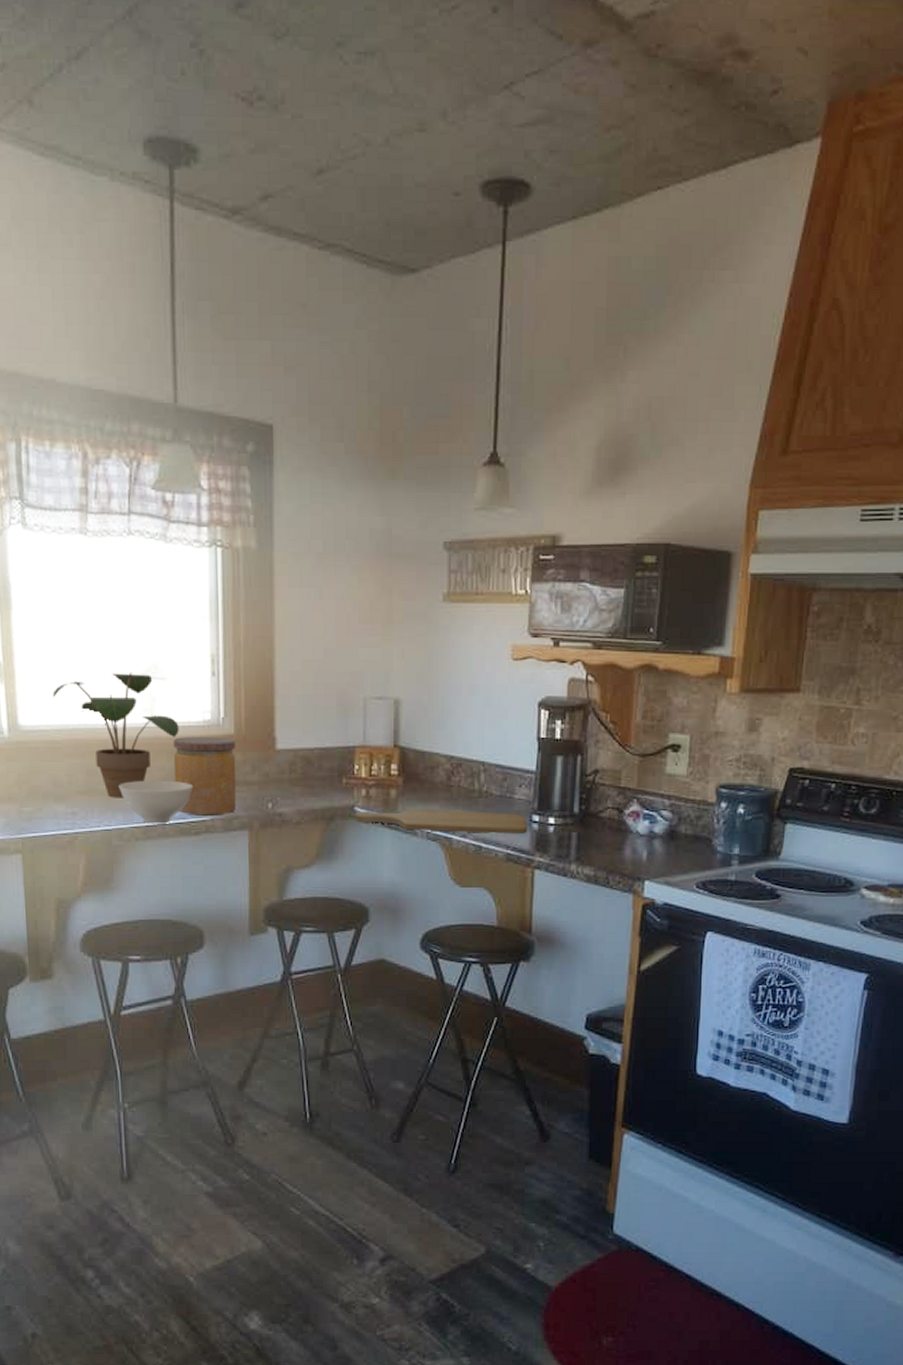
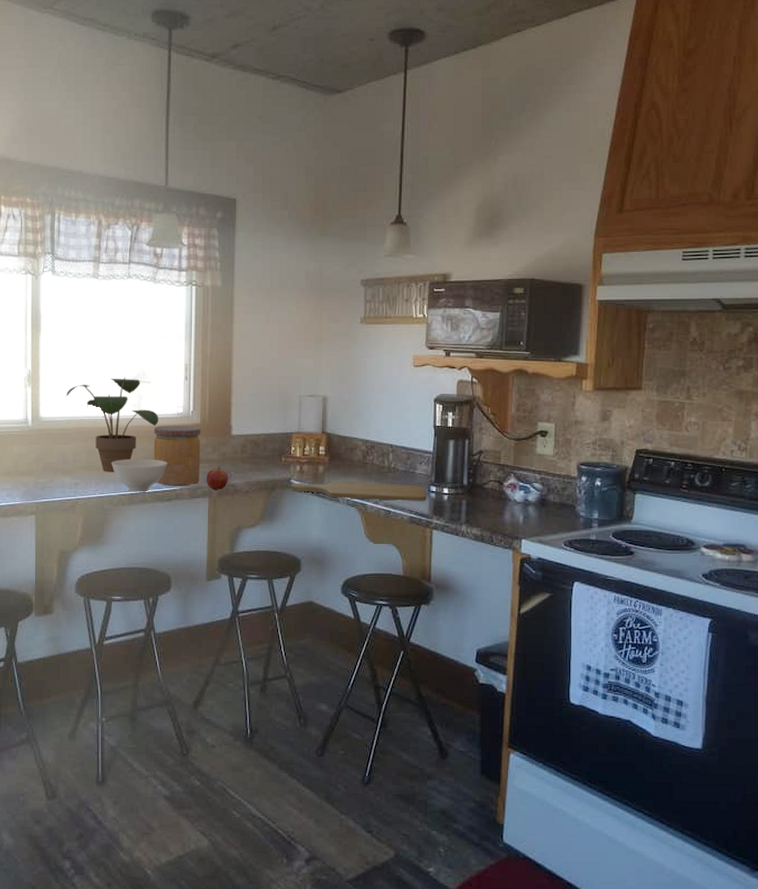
fruit: none [244,790,274,820] -> present [206,467,229,490]

